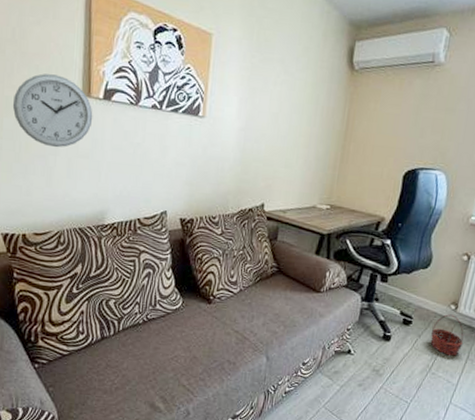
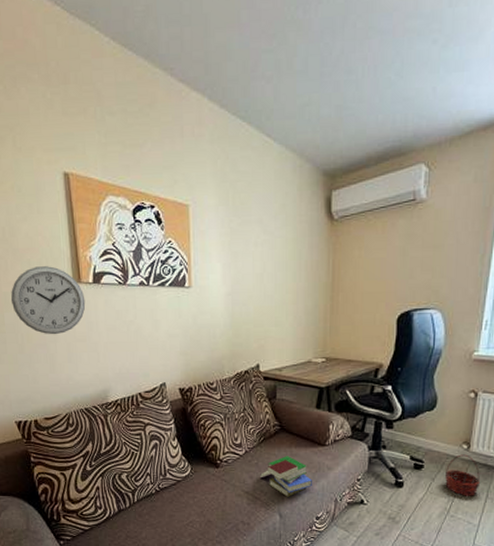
book: none [252,298,303,340] -> present [260,456,312,497]

